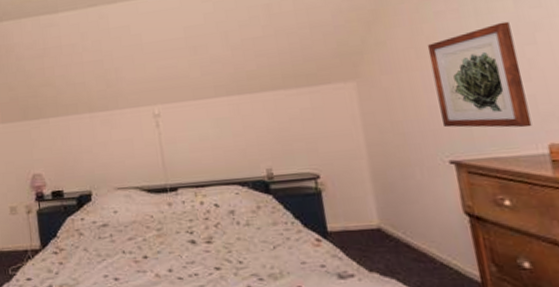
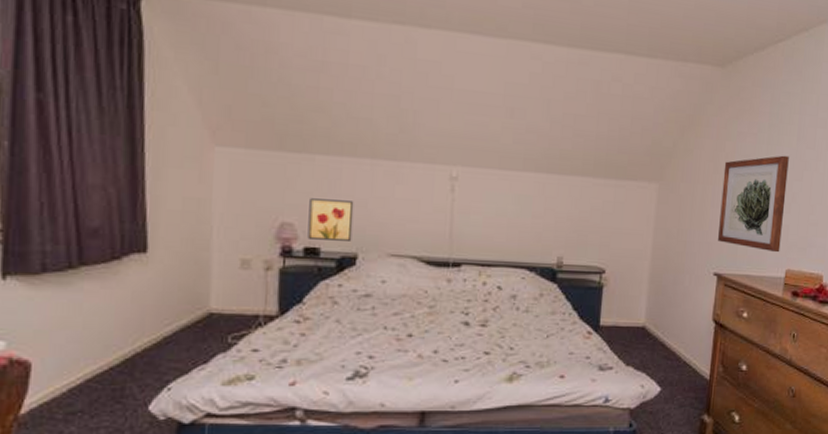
wall art: none [50,149,86,185] -> present [307,198,354,241]

